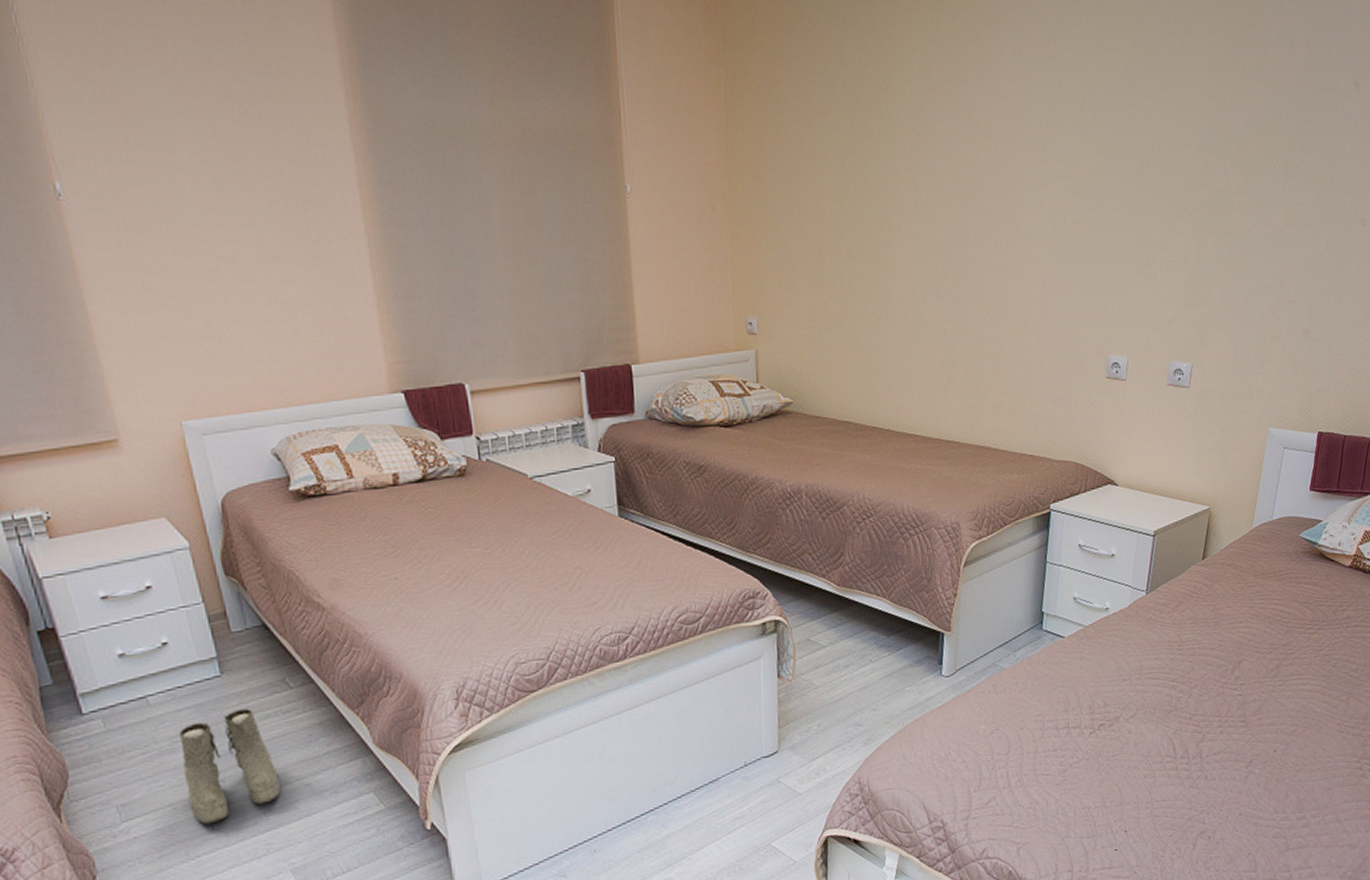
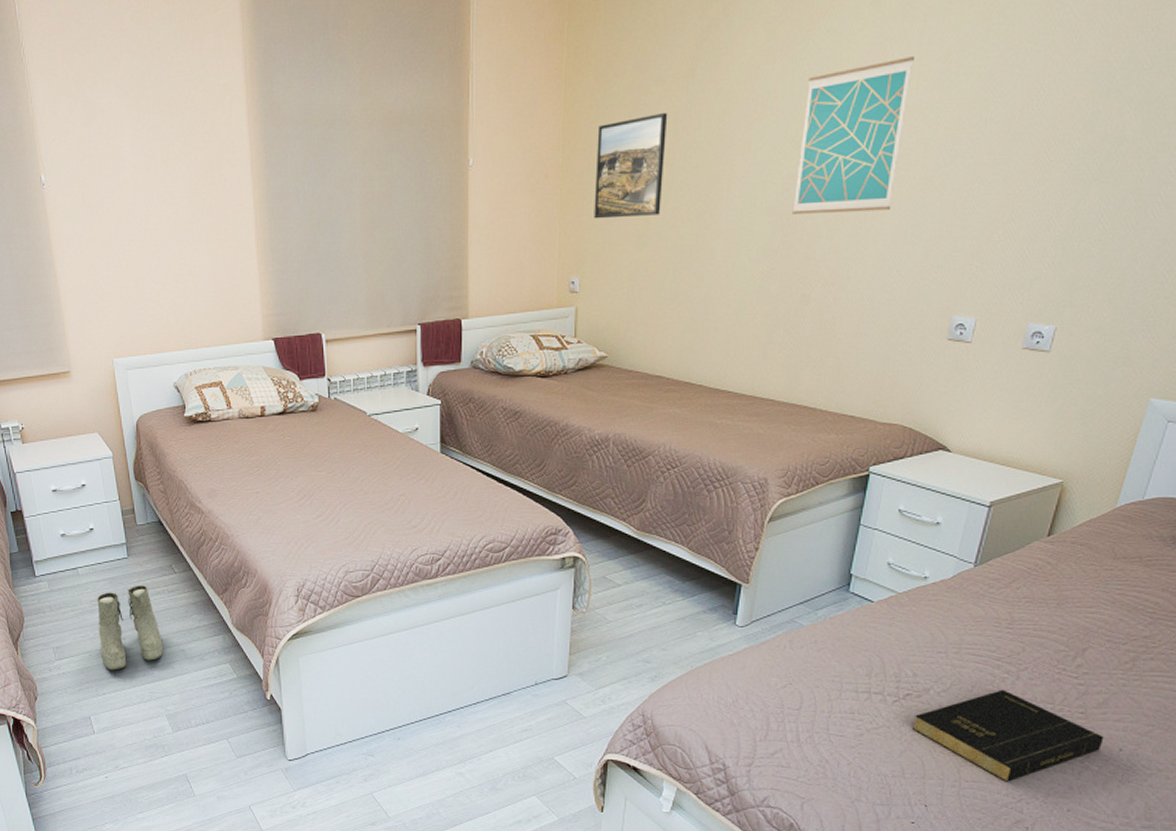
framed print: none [763,146,835,256] -> present [594,113,668,219]
wall art: none [960,105,1055,255] -> present [792,57,914,214]
book: none [1109,708,1261,796] -> present [913,689,1104,782]

